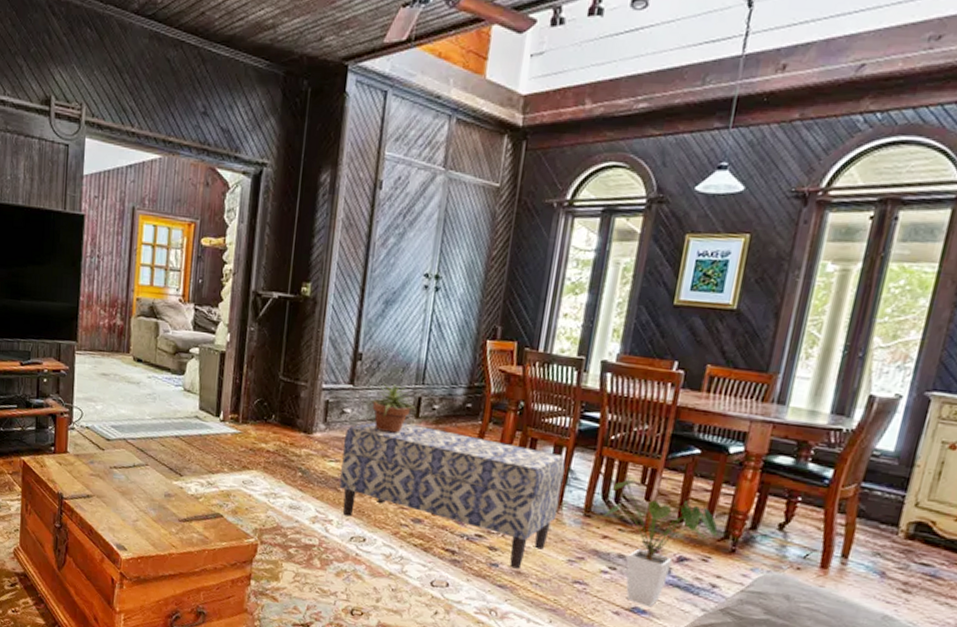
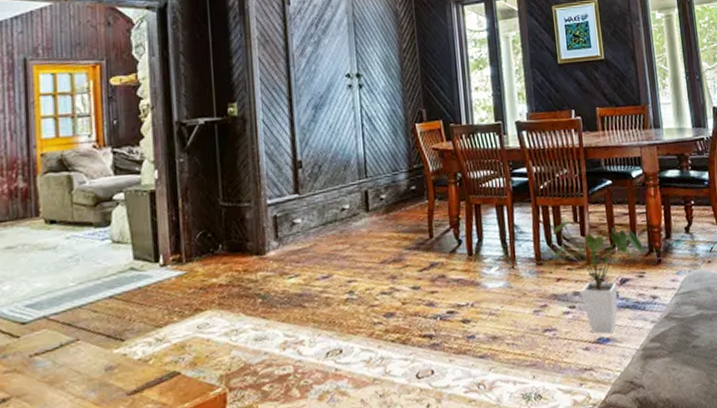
bench: present [339,421,565,569] -> none [299,213,514,335]
potted plant: present [367,383,417,433] -> none [316,183,366,234]

